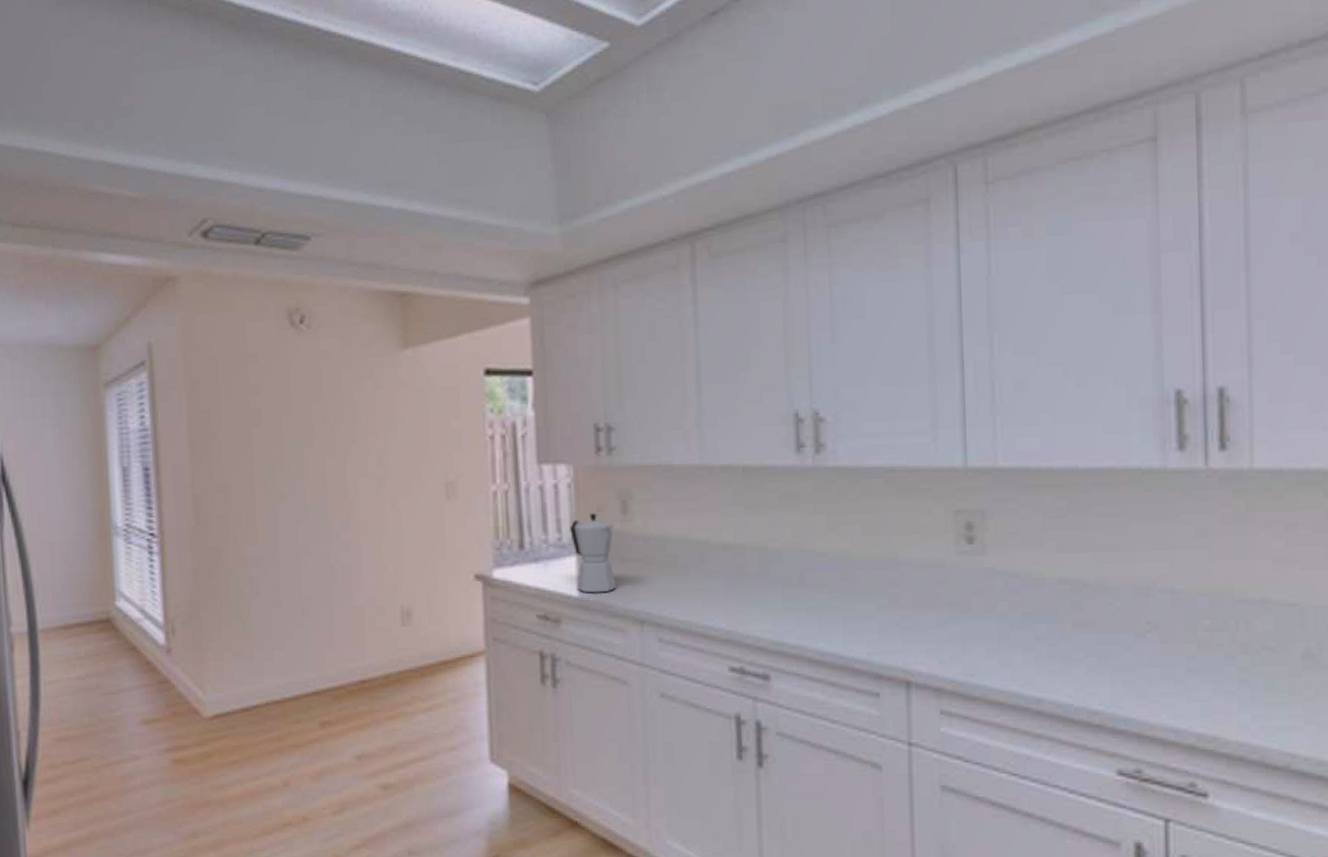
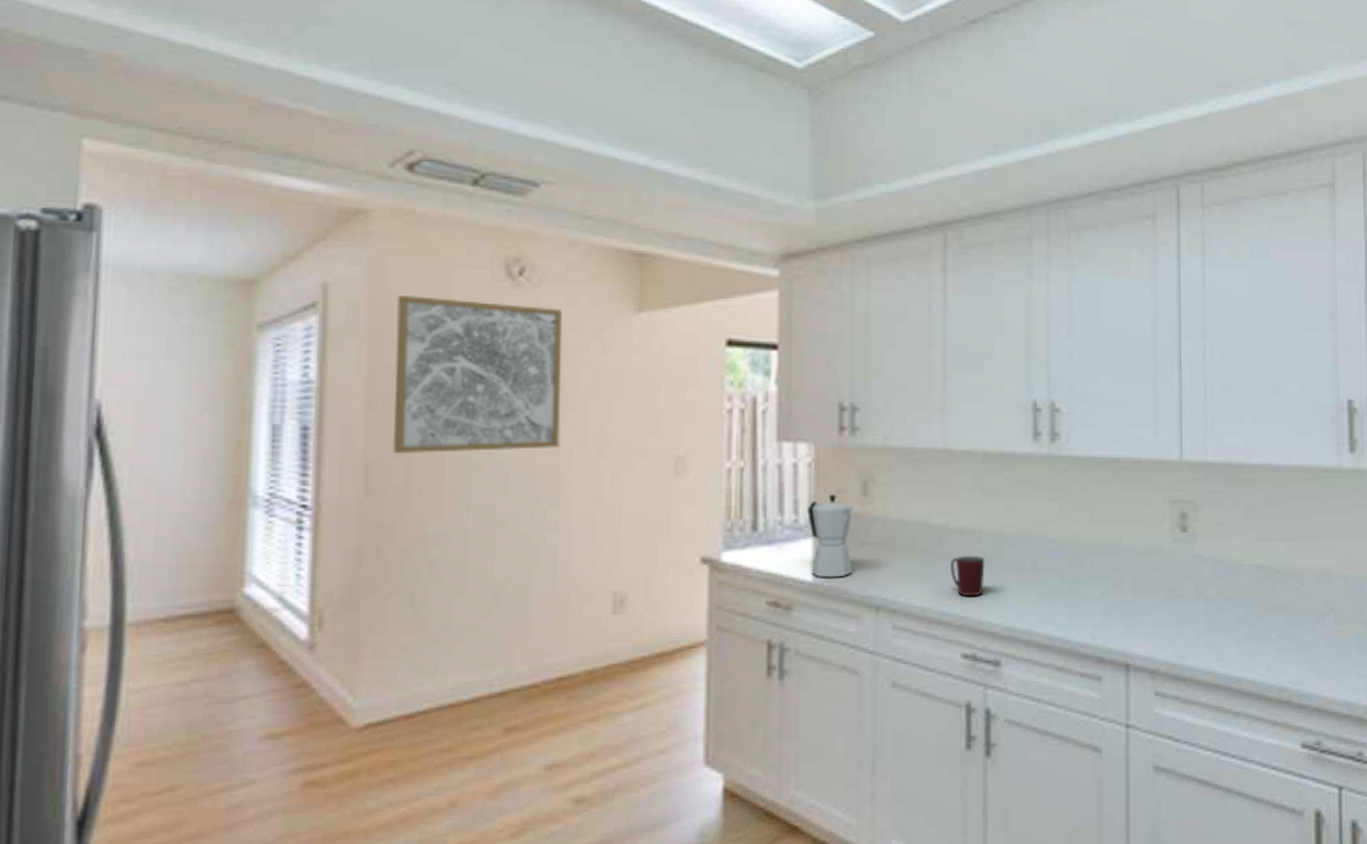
wall art: none [204,349,346,487] -> present [392,296,562,453]
mug: none [714,570,750,612] -> present [951,555,985,597]

